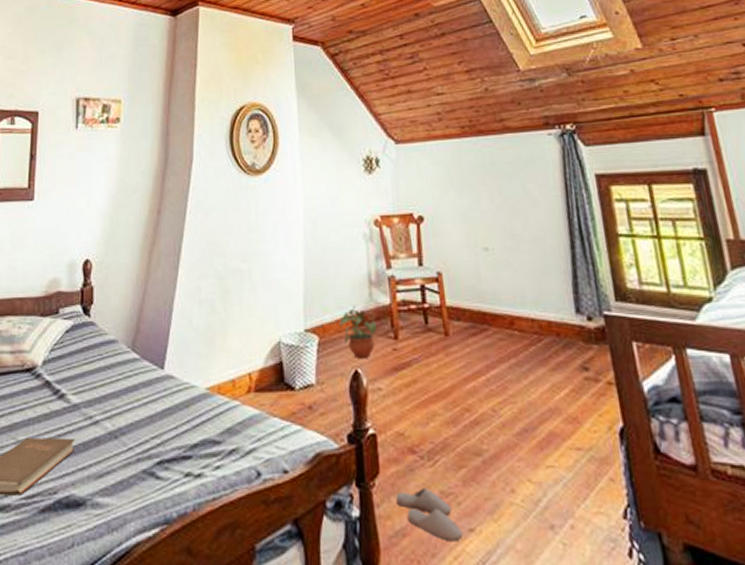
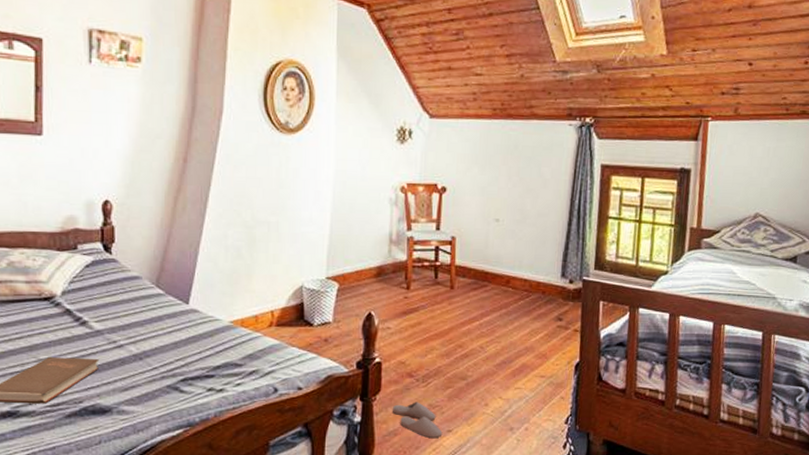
potted plant: present [339,305,377,358] -> none [359,259,392,303]

